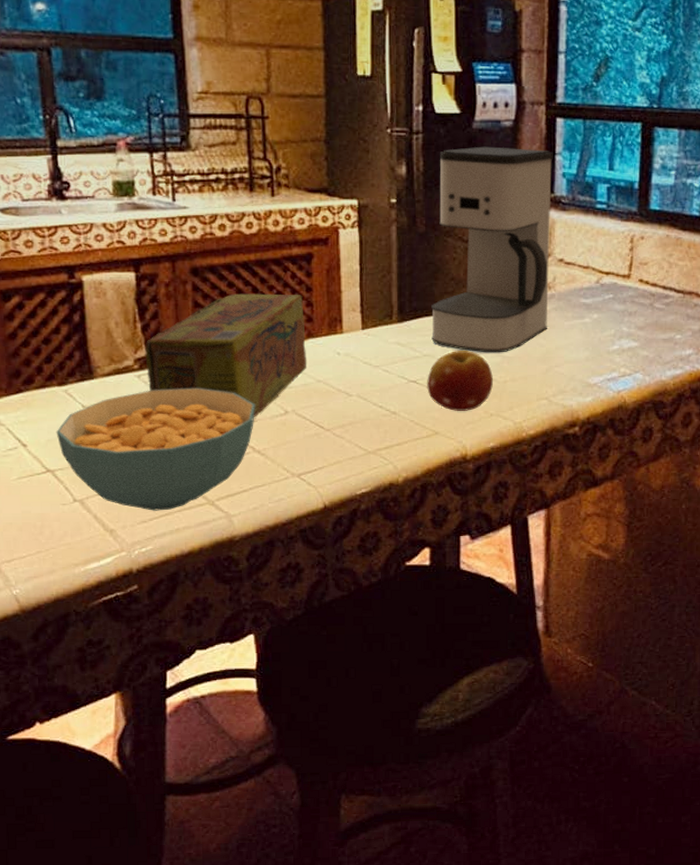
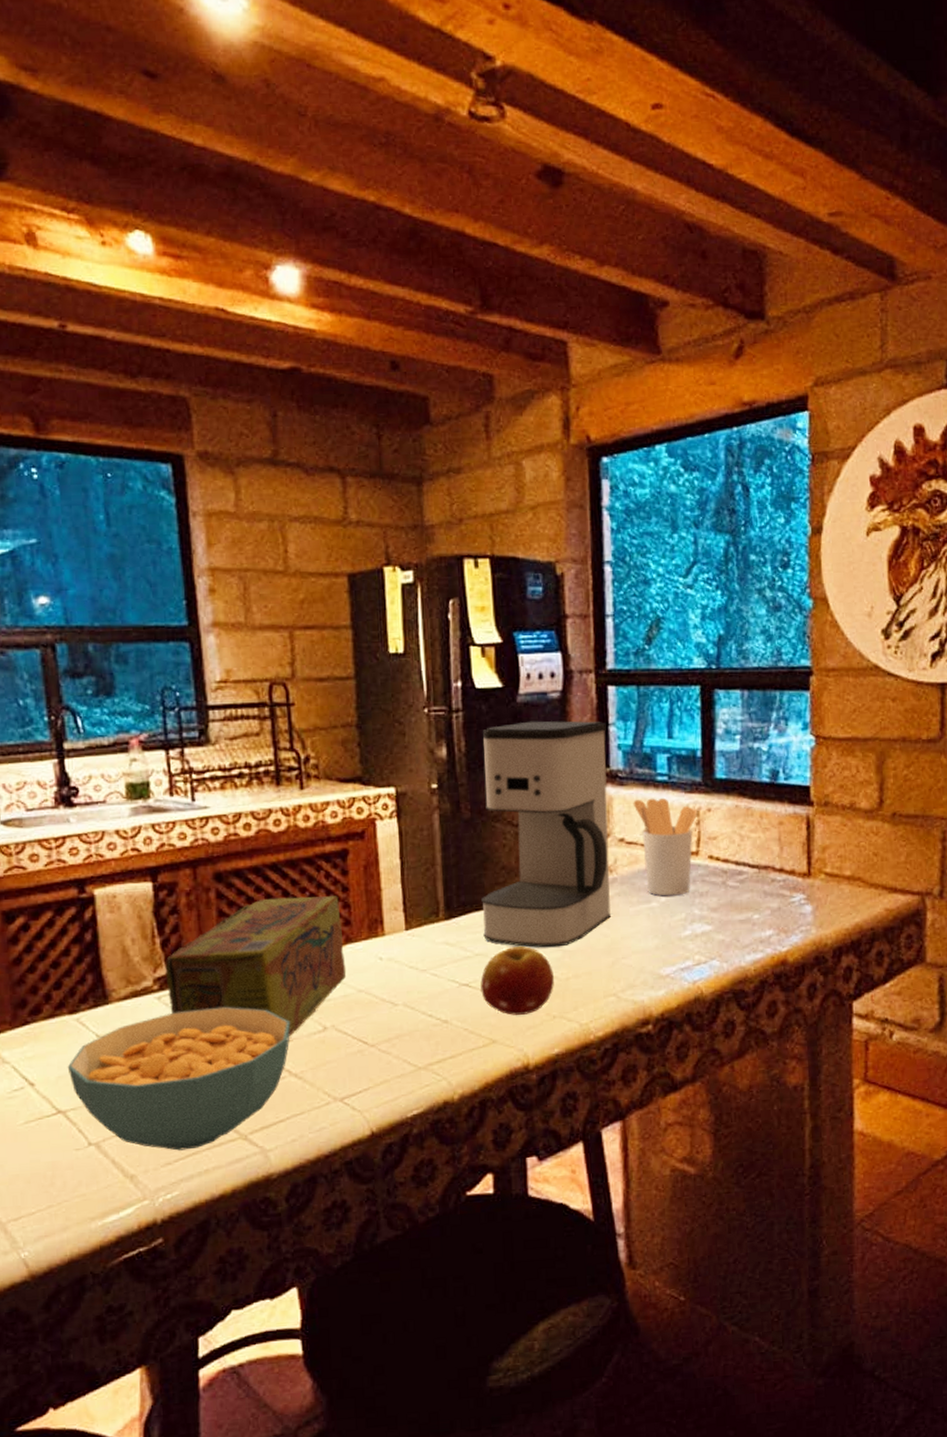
utensil holder: none [573,224,632,314] -> present [633,797,698,896]

